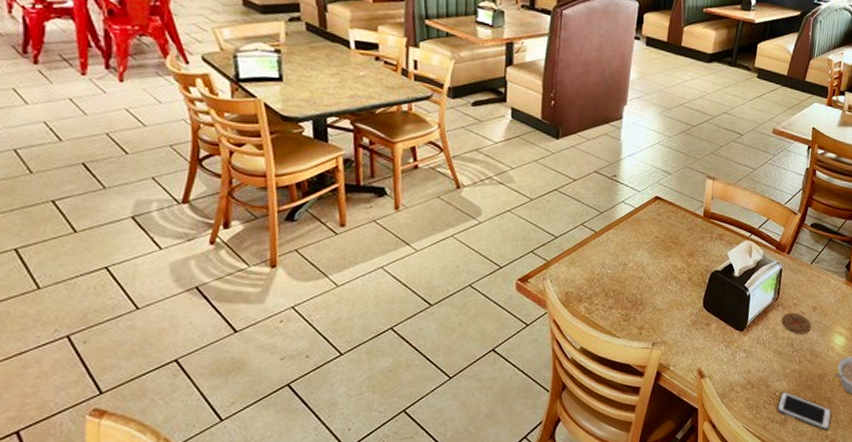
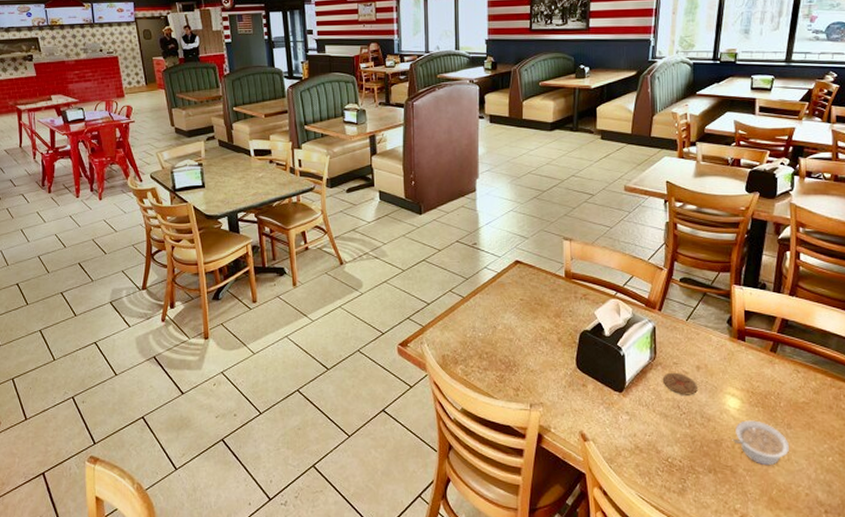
cell phone: present [776,391,832,431] -> none [672,457,738,504]

